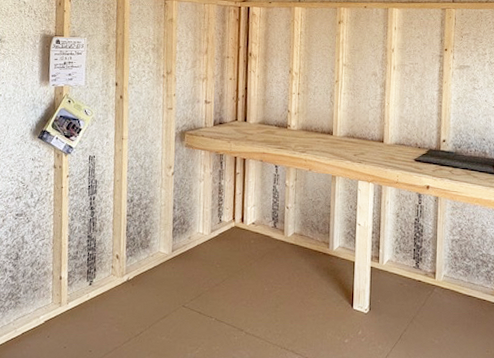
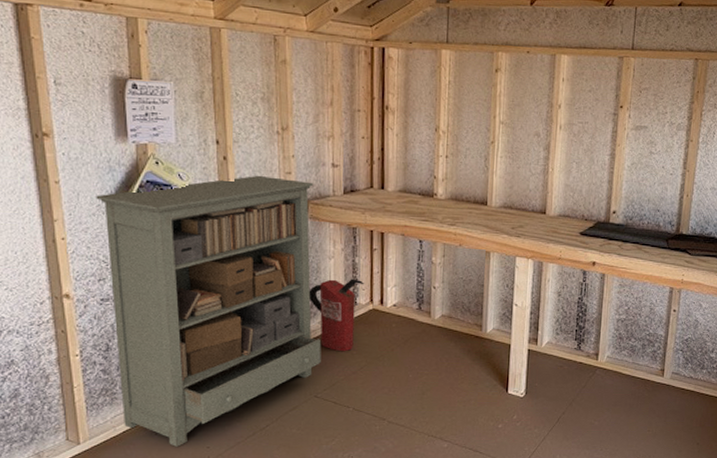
bookshelf: none [21,110,191,349] -> present [96,175,322,447]
fire extinguisher: none [181,199,229,265] -> present [308,279,365,352]

